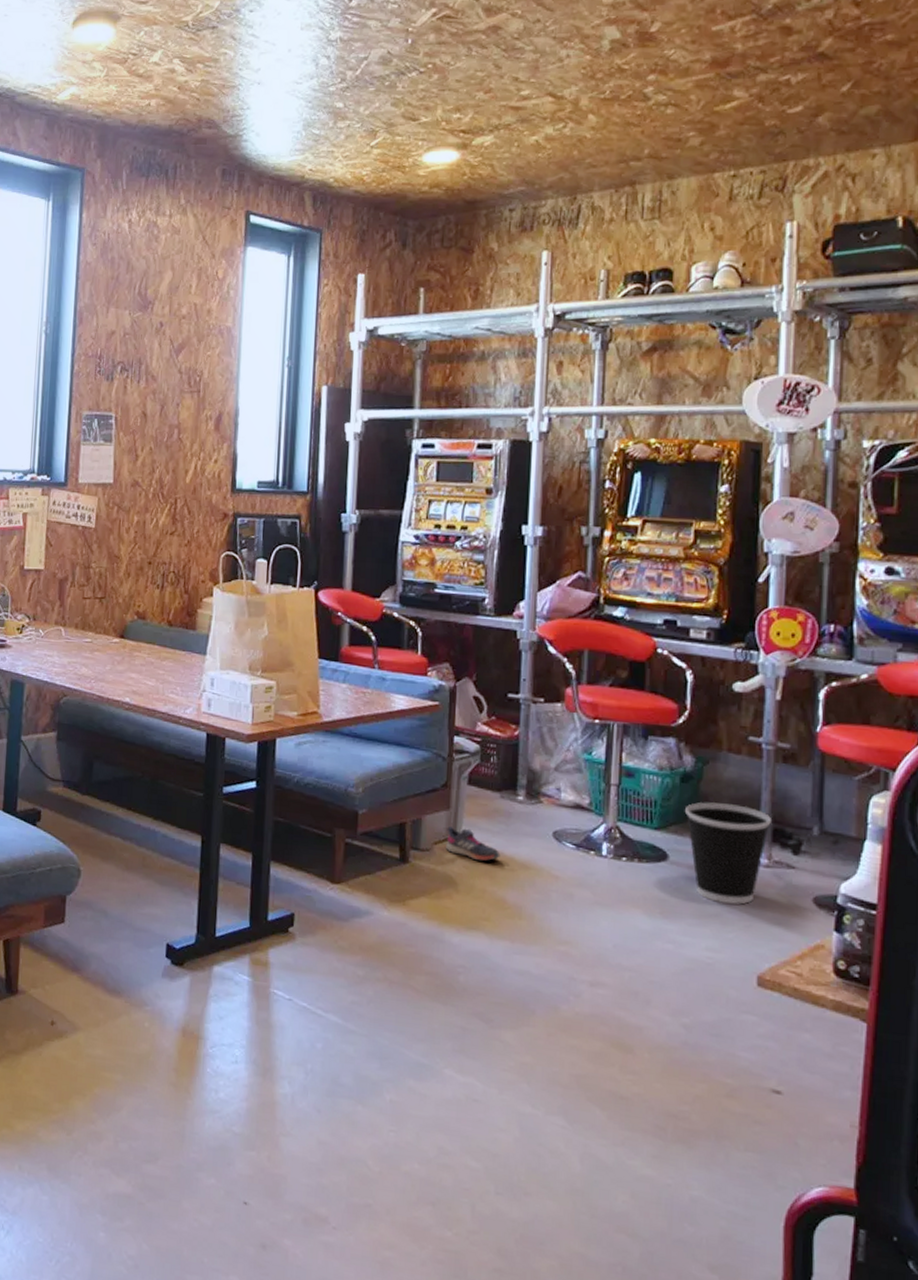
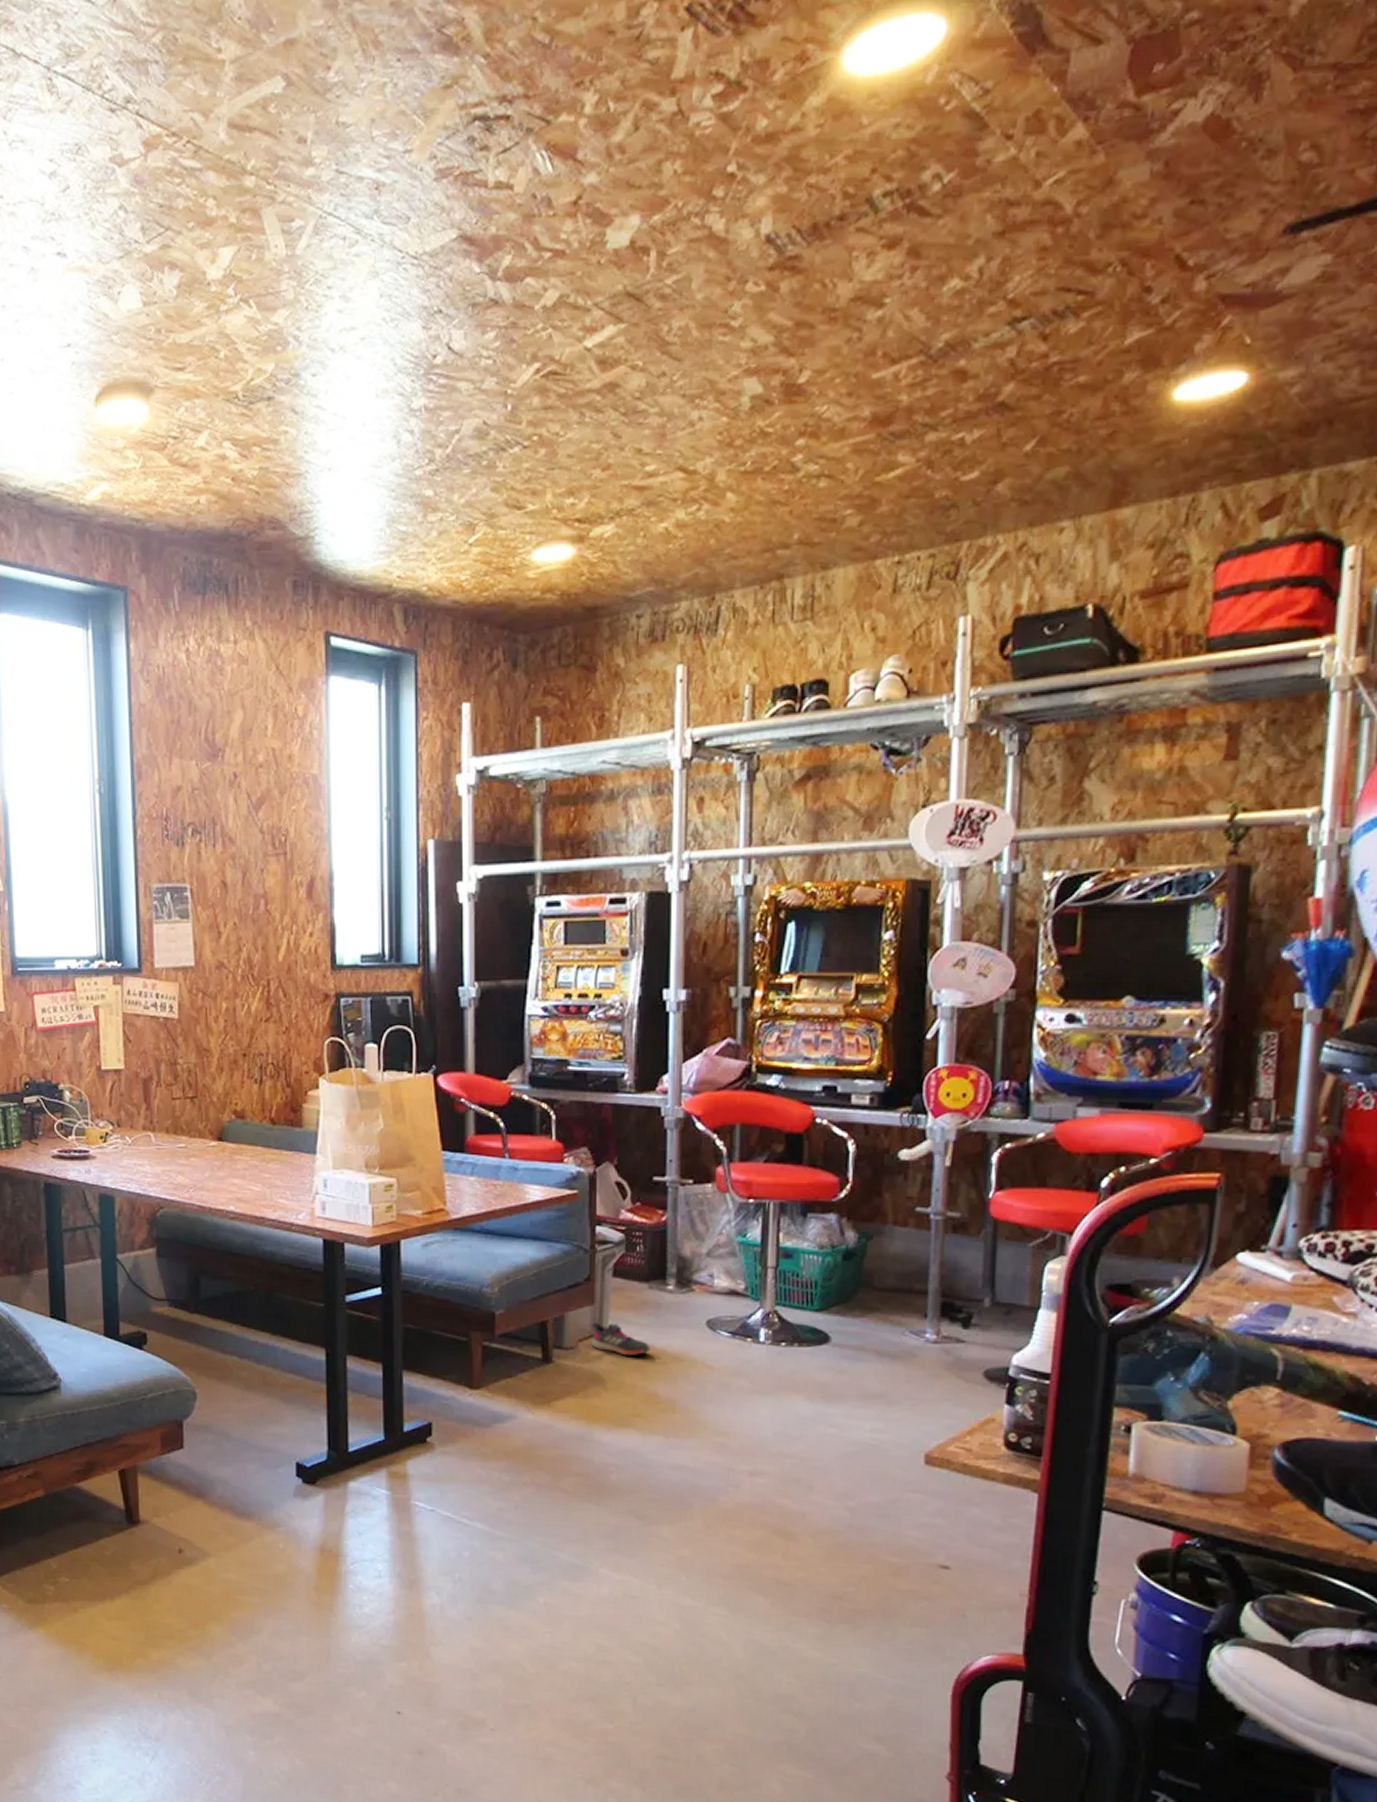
wastebasket: present [685,802,771,905] -> none [848,1279,940,1383]

